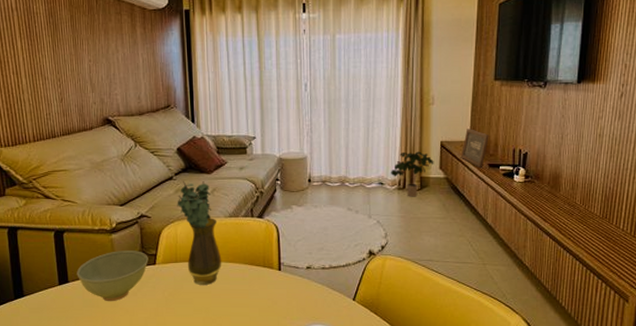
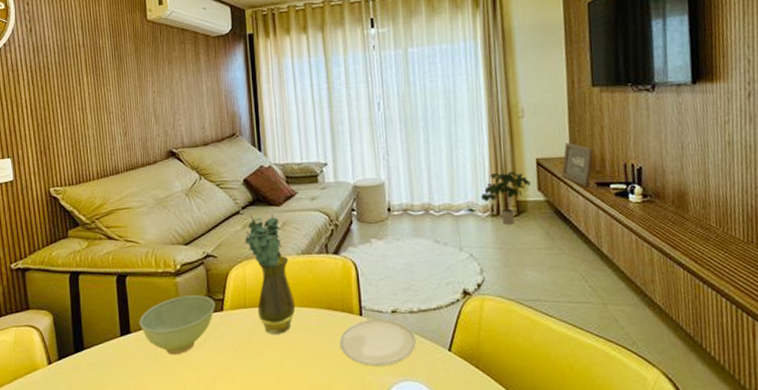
plate: none [259,273,327,312] -> present [339,318,417,366]

